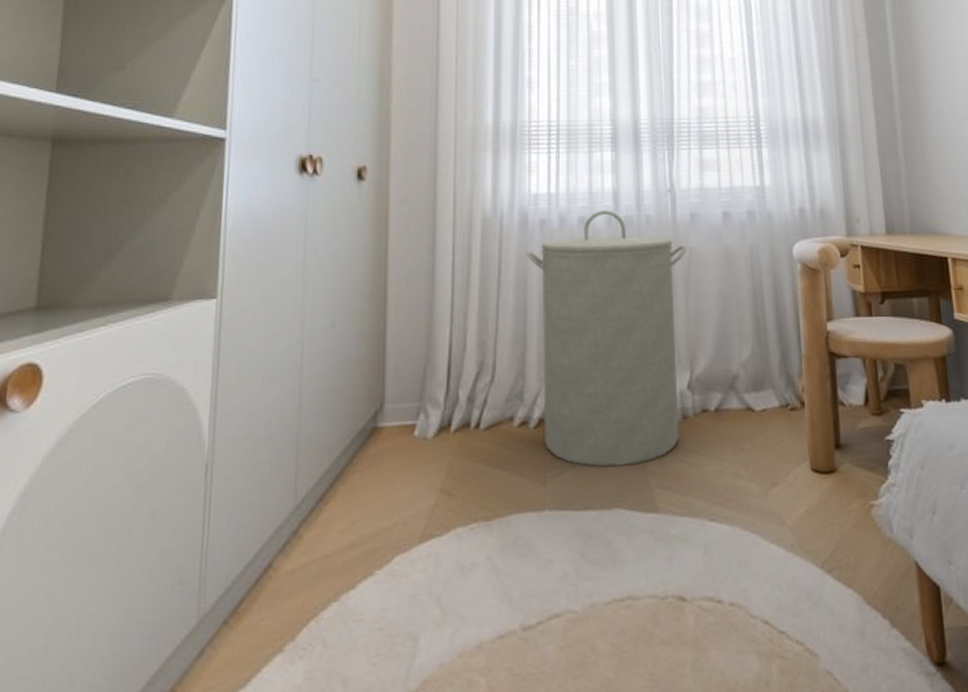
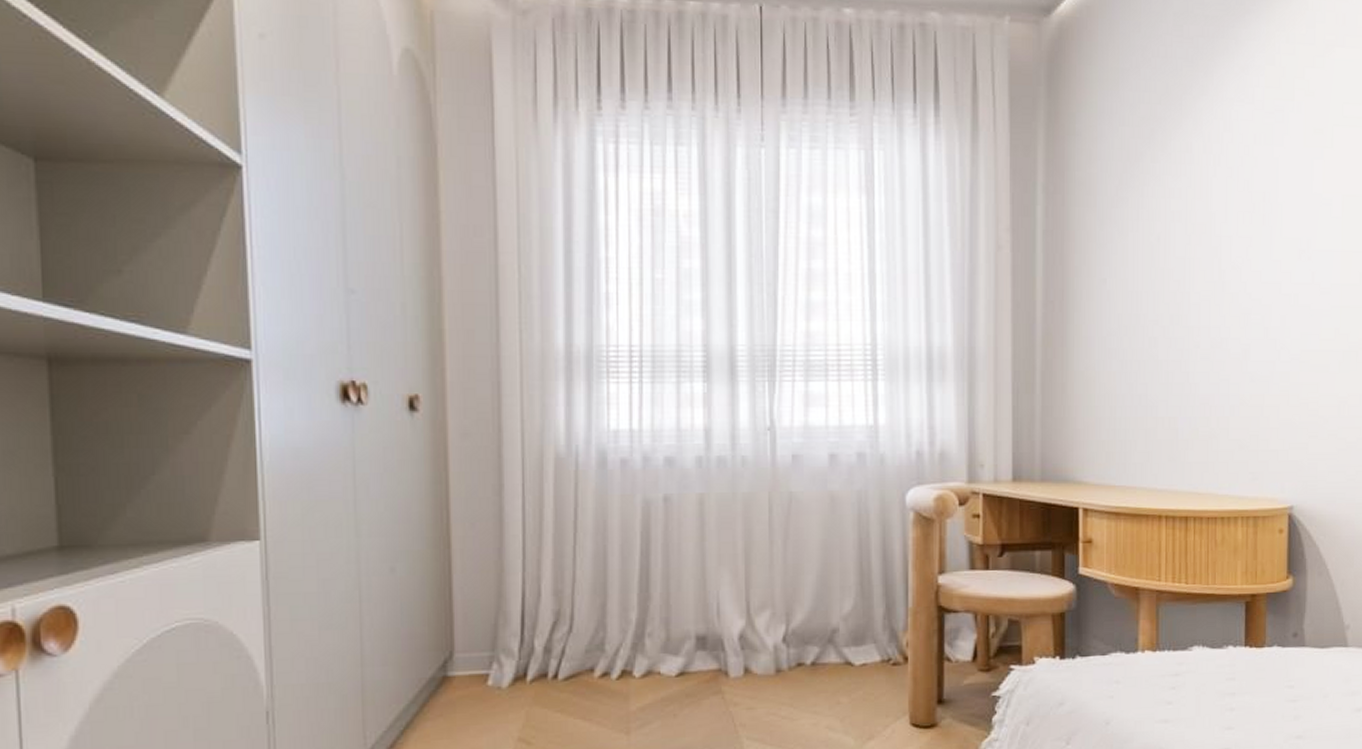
laundry hamper: present [526,210,688,468] -> none [605,450,788,720]

